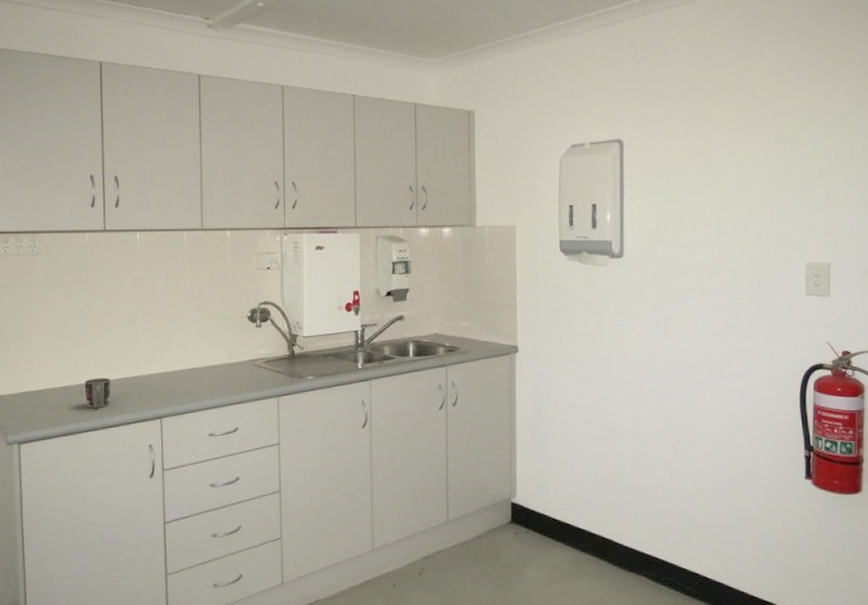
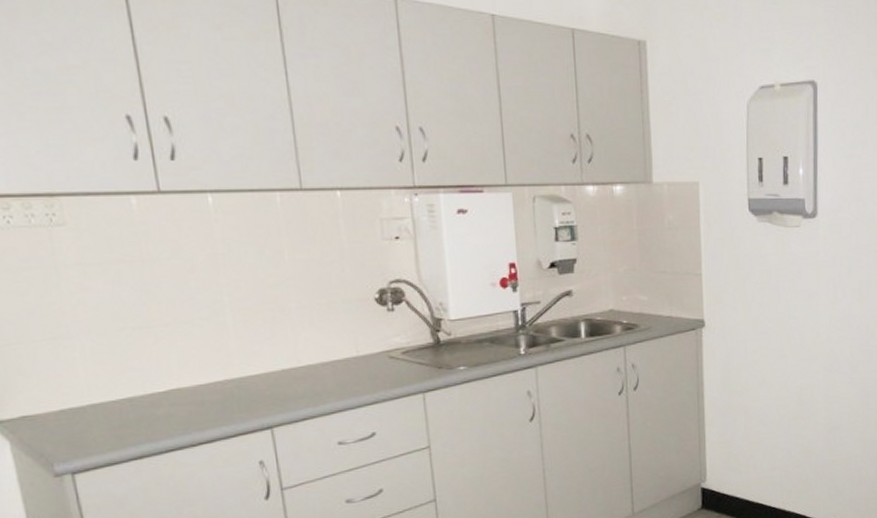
mug: present [84,378,111,408] -> none [157,383,197,422]

